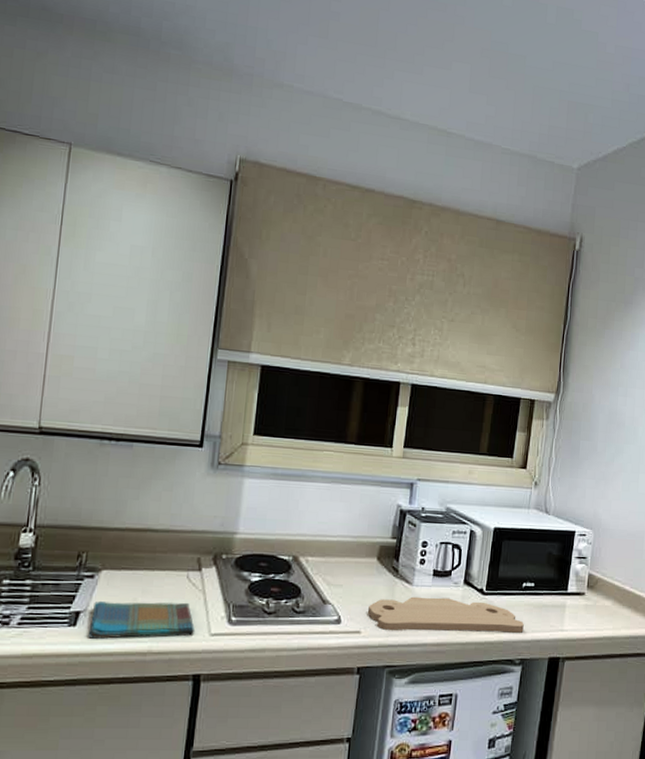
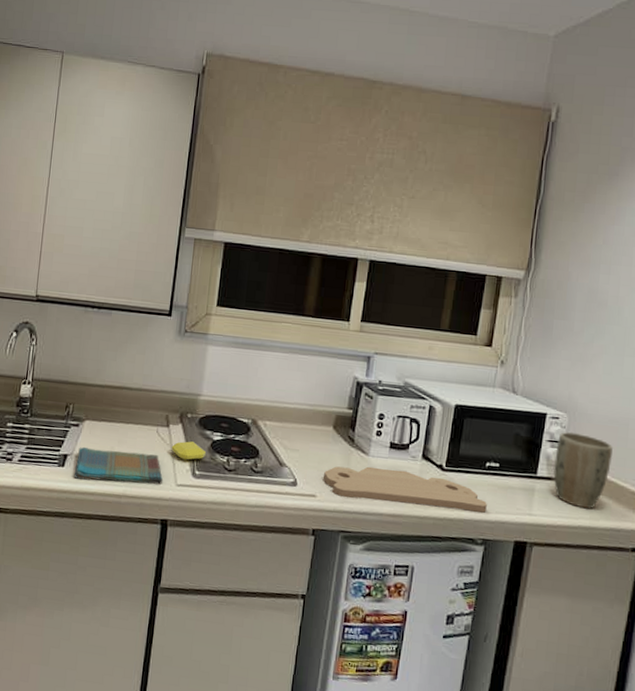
soap bar: none [204,585,243,606] -> present [171,441,206,461]
plant pot: none [582,548,631,620] -> present [553,432,613,509]

